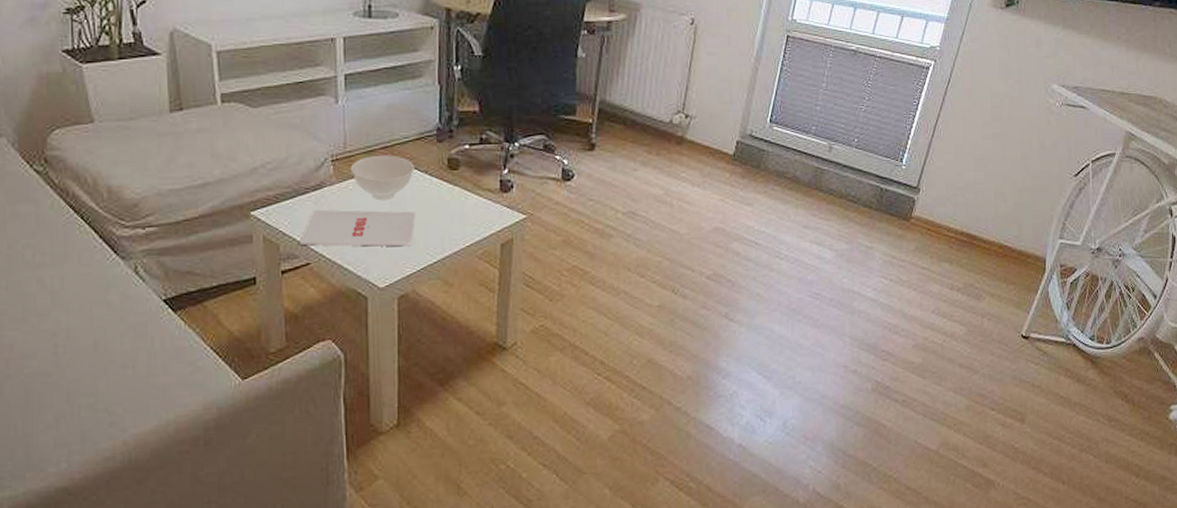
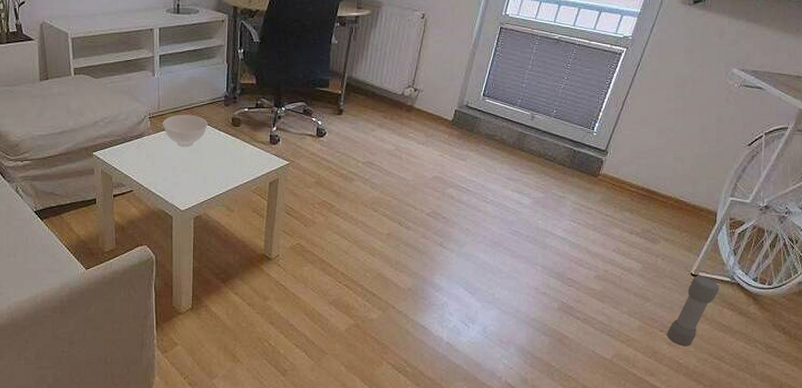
magazine: present [300,210,416,247] -> none [126,153,208,181]
dumbbell: none [999,337,1054,427] -> present [667,276,720,347]

